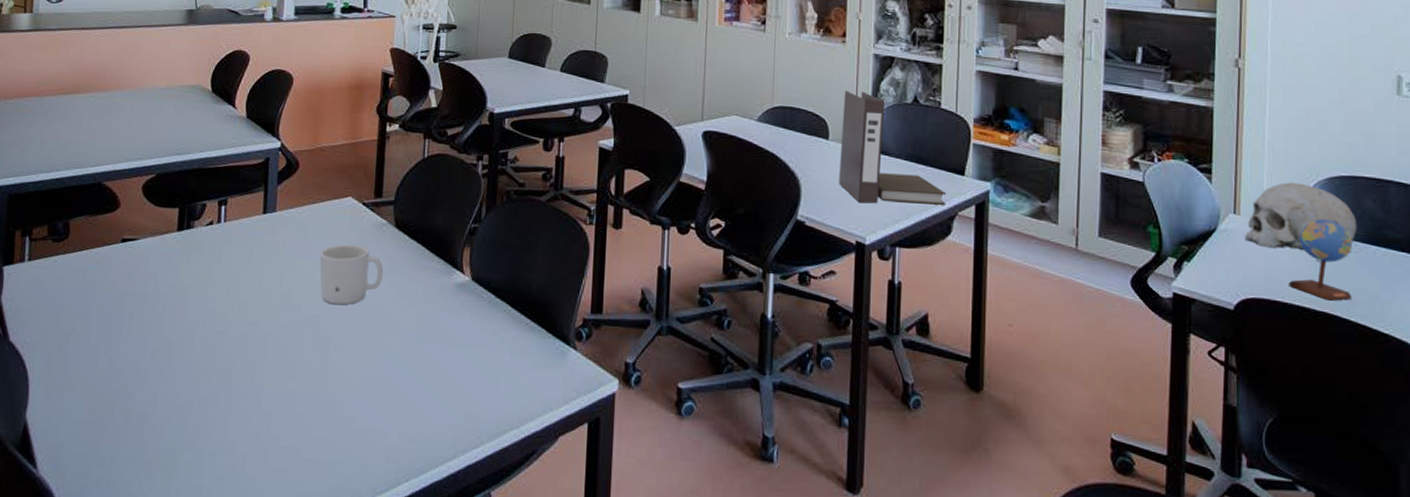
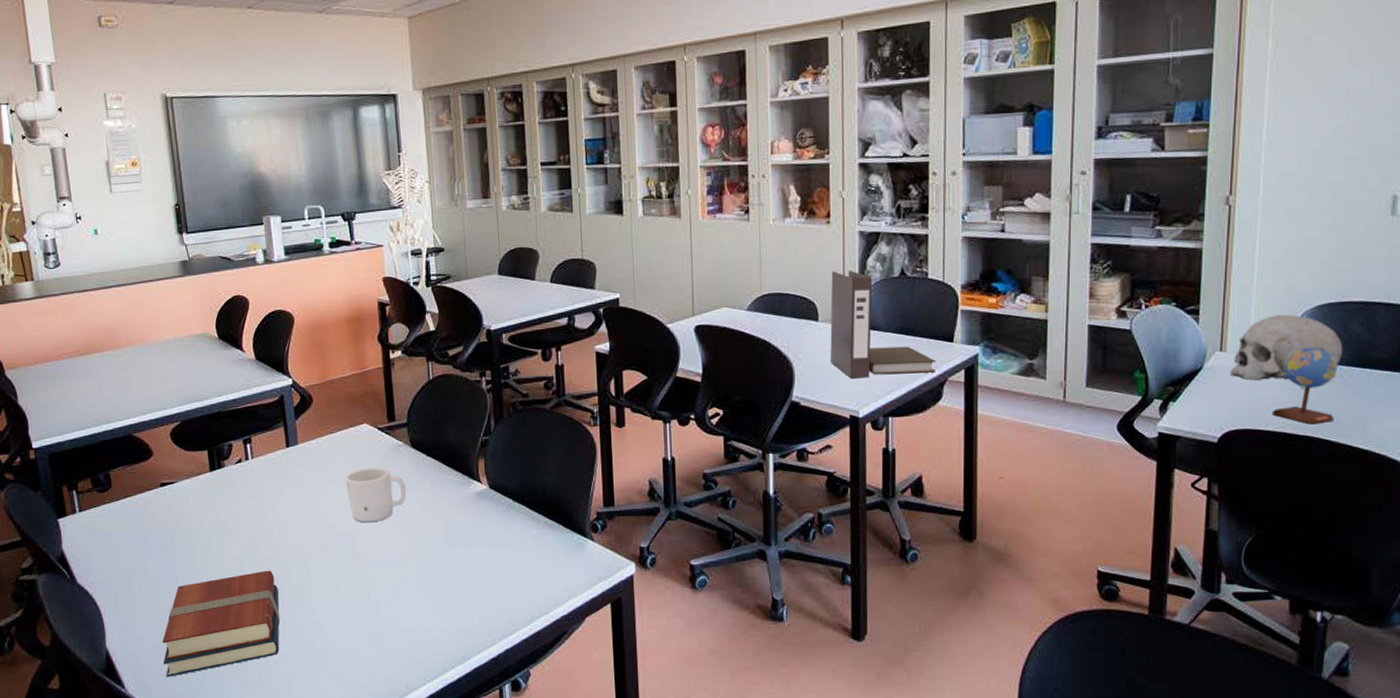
books: none [86,347,229,460] -> present [162,570,280,677]

